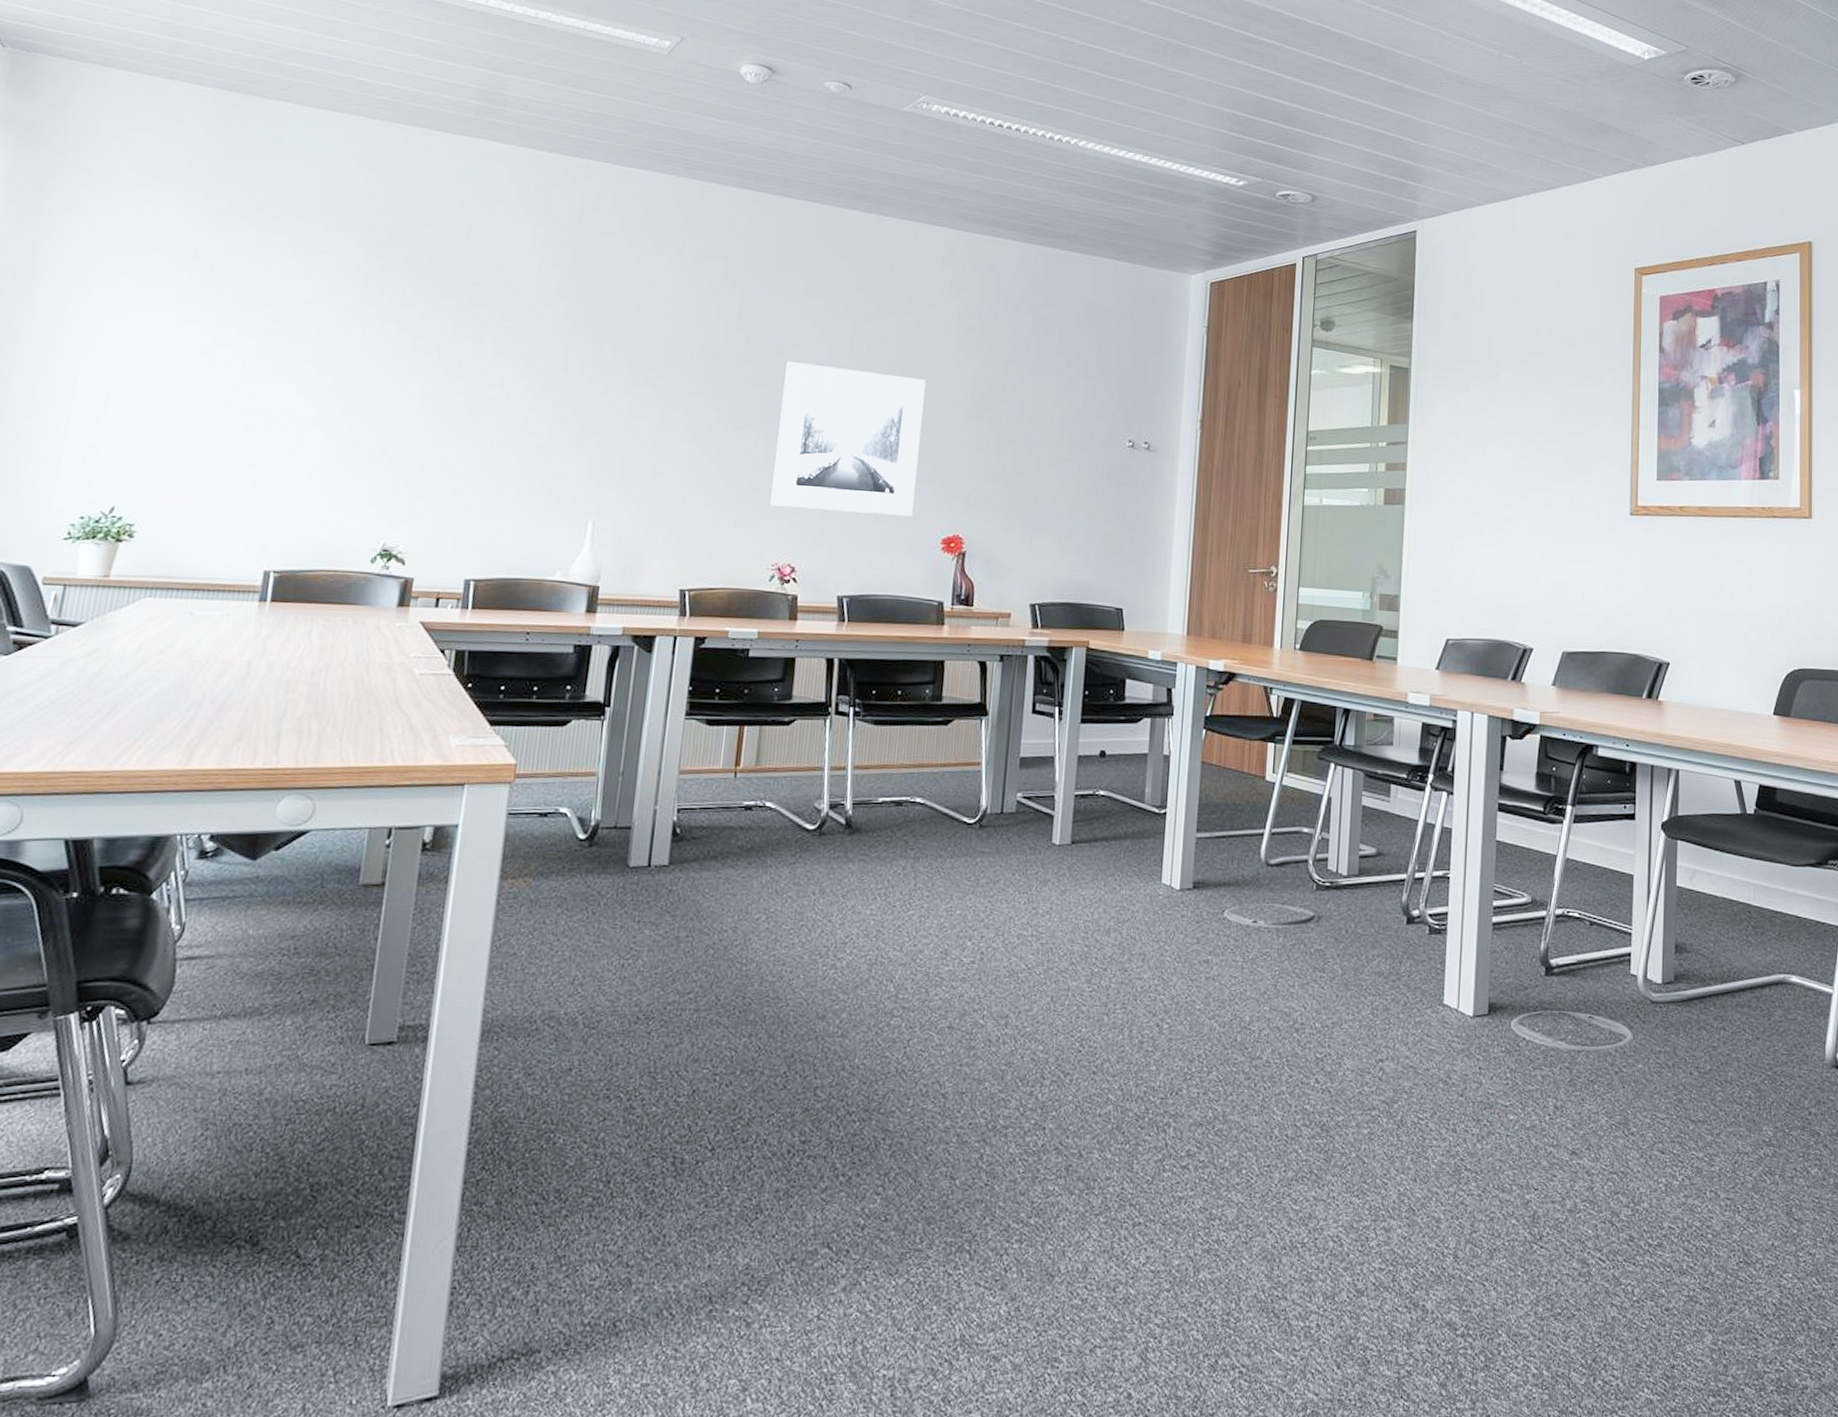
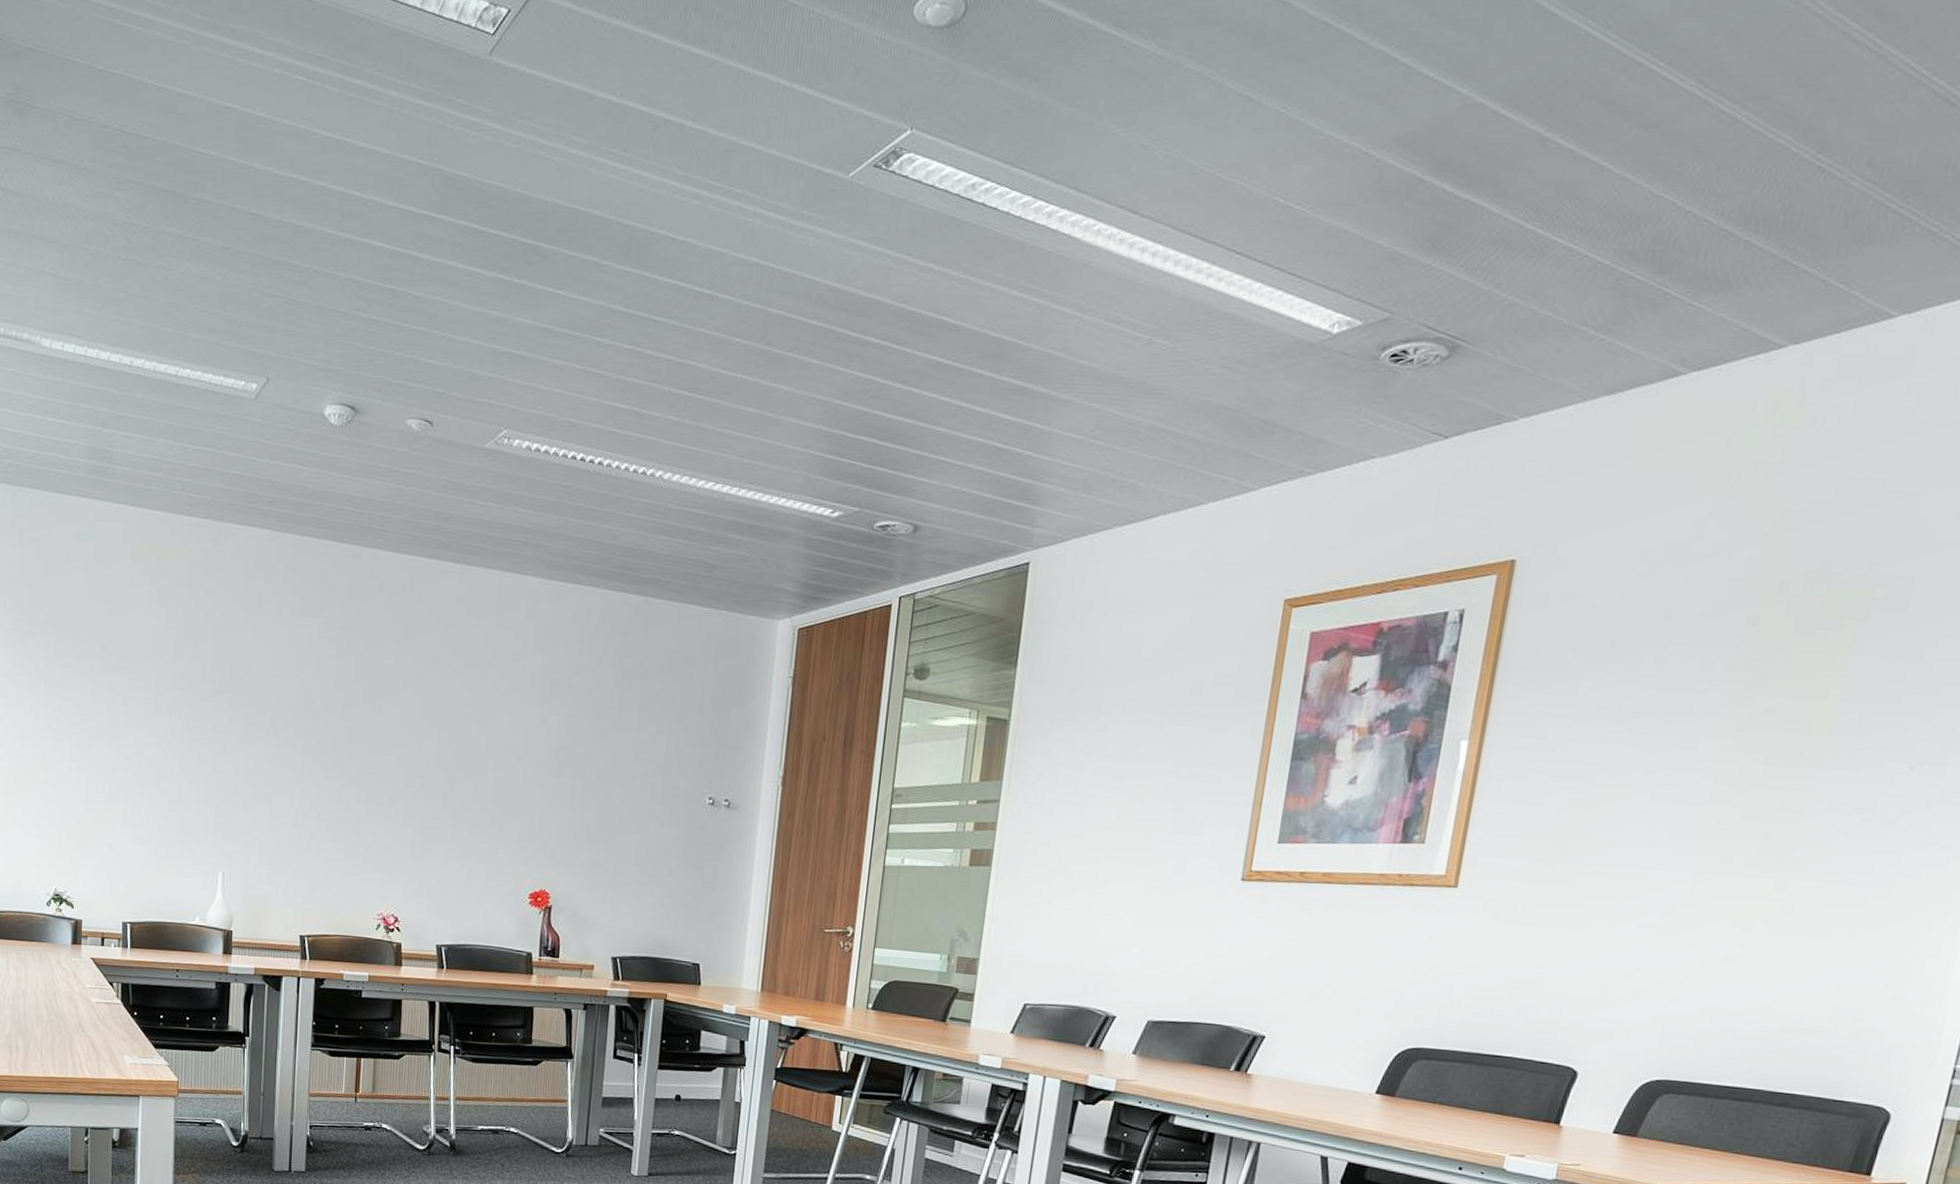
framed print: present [770,361,926,516] -> none [373,718,512,871]

